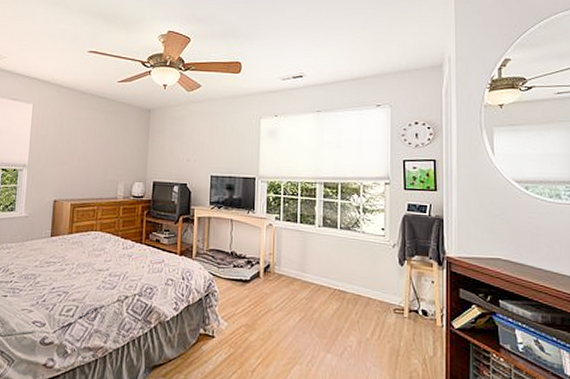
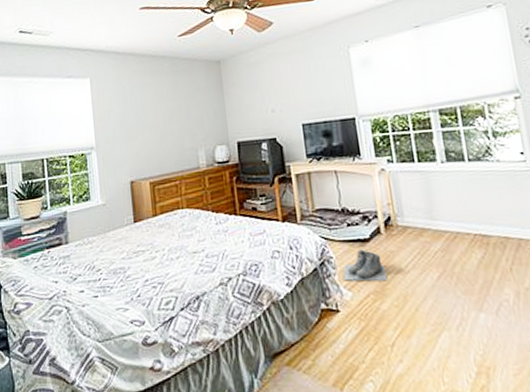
boots: none [223,288,259,317] -> present [343,249,388,282]

